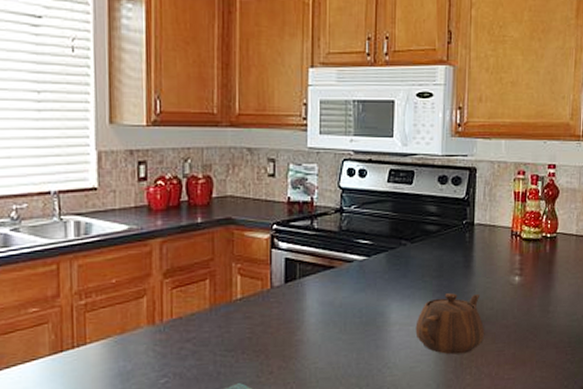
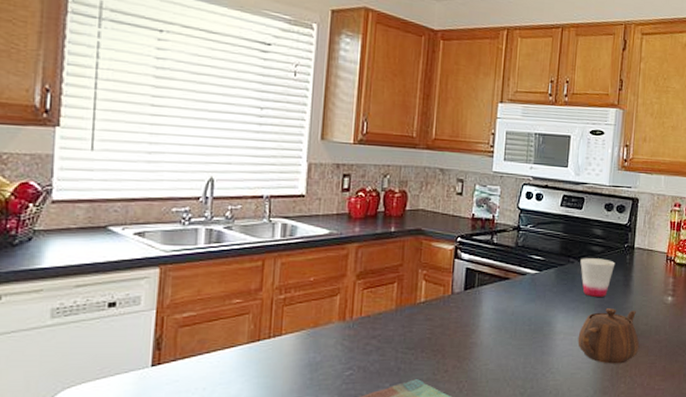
cup: none [414,238,454,282] -> present [580,258,616,297]

